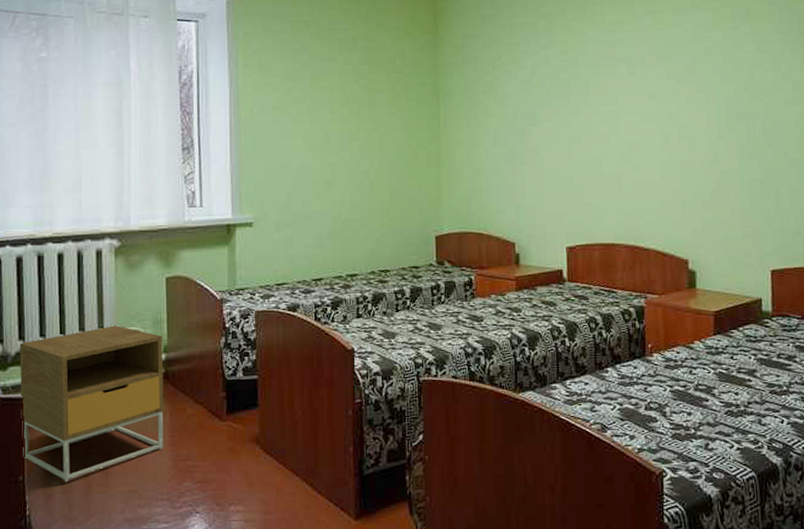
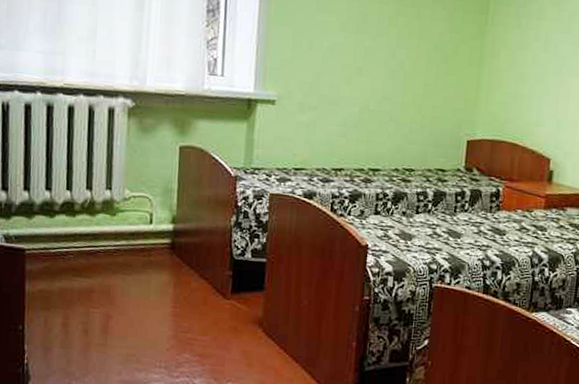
nightstand: present [19,325,164,482] -> none [23,188,172,337]

